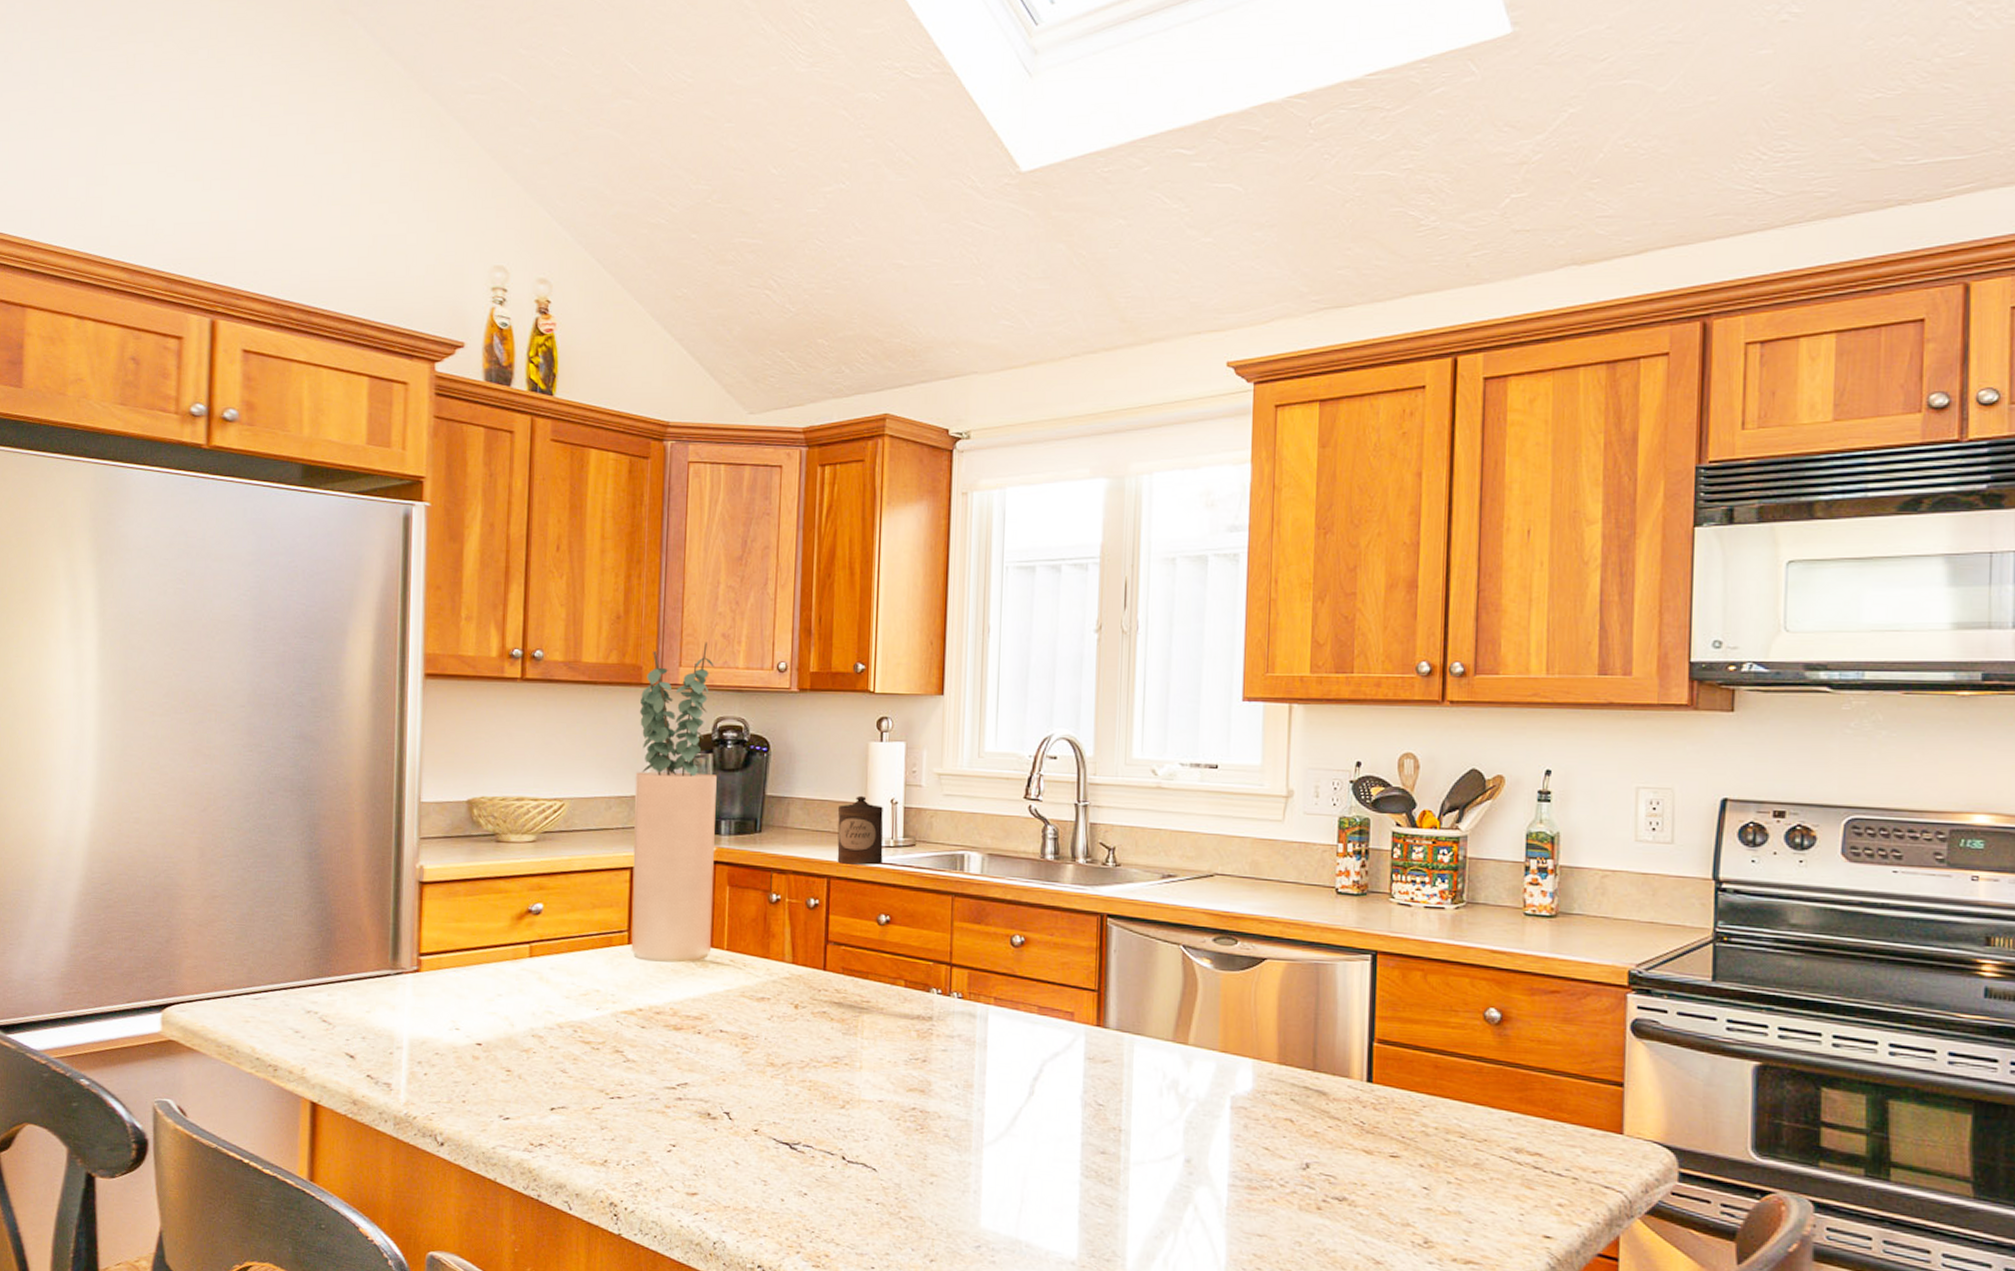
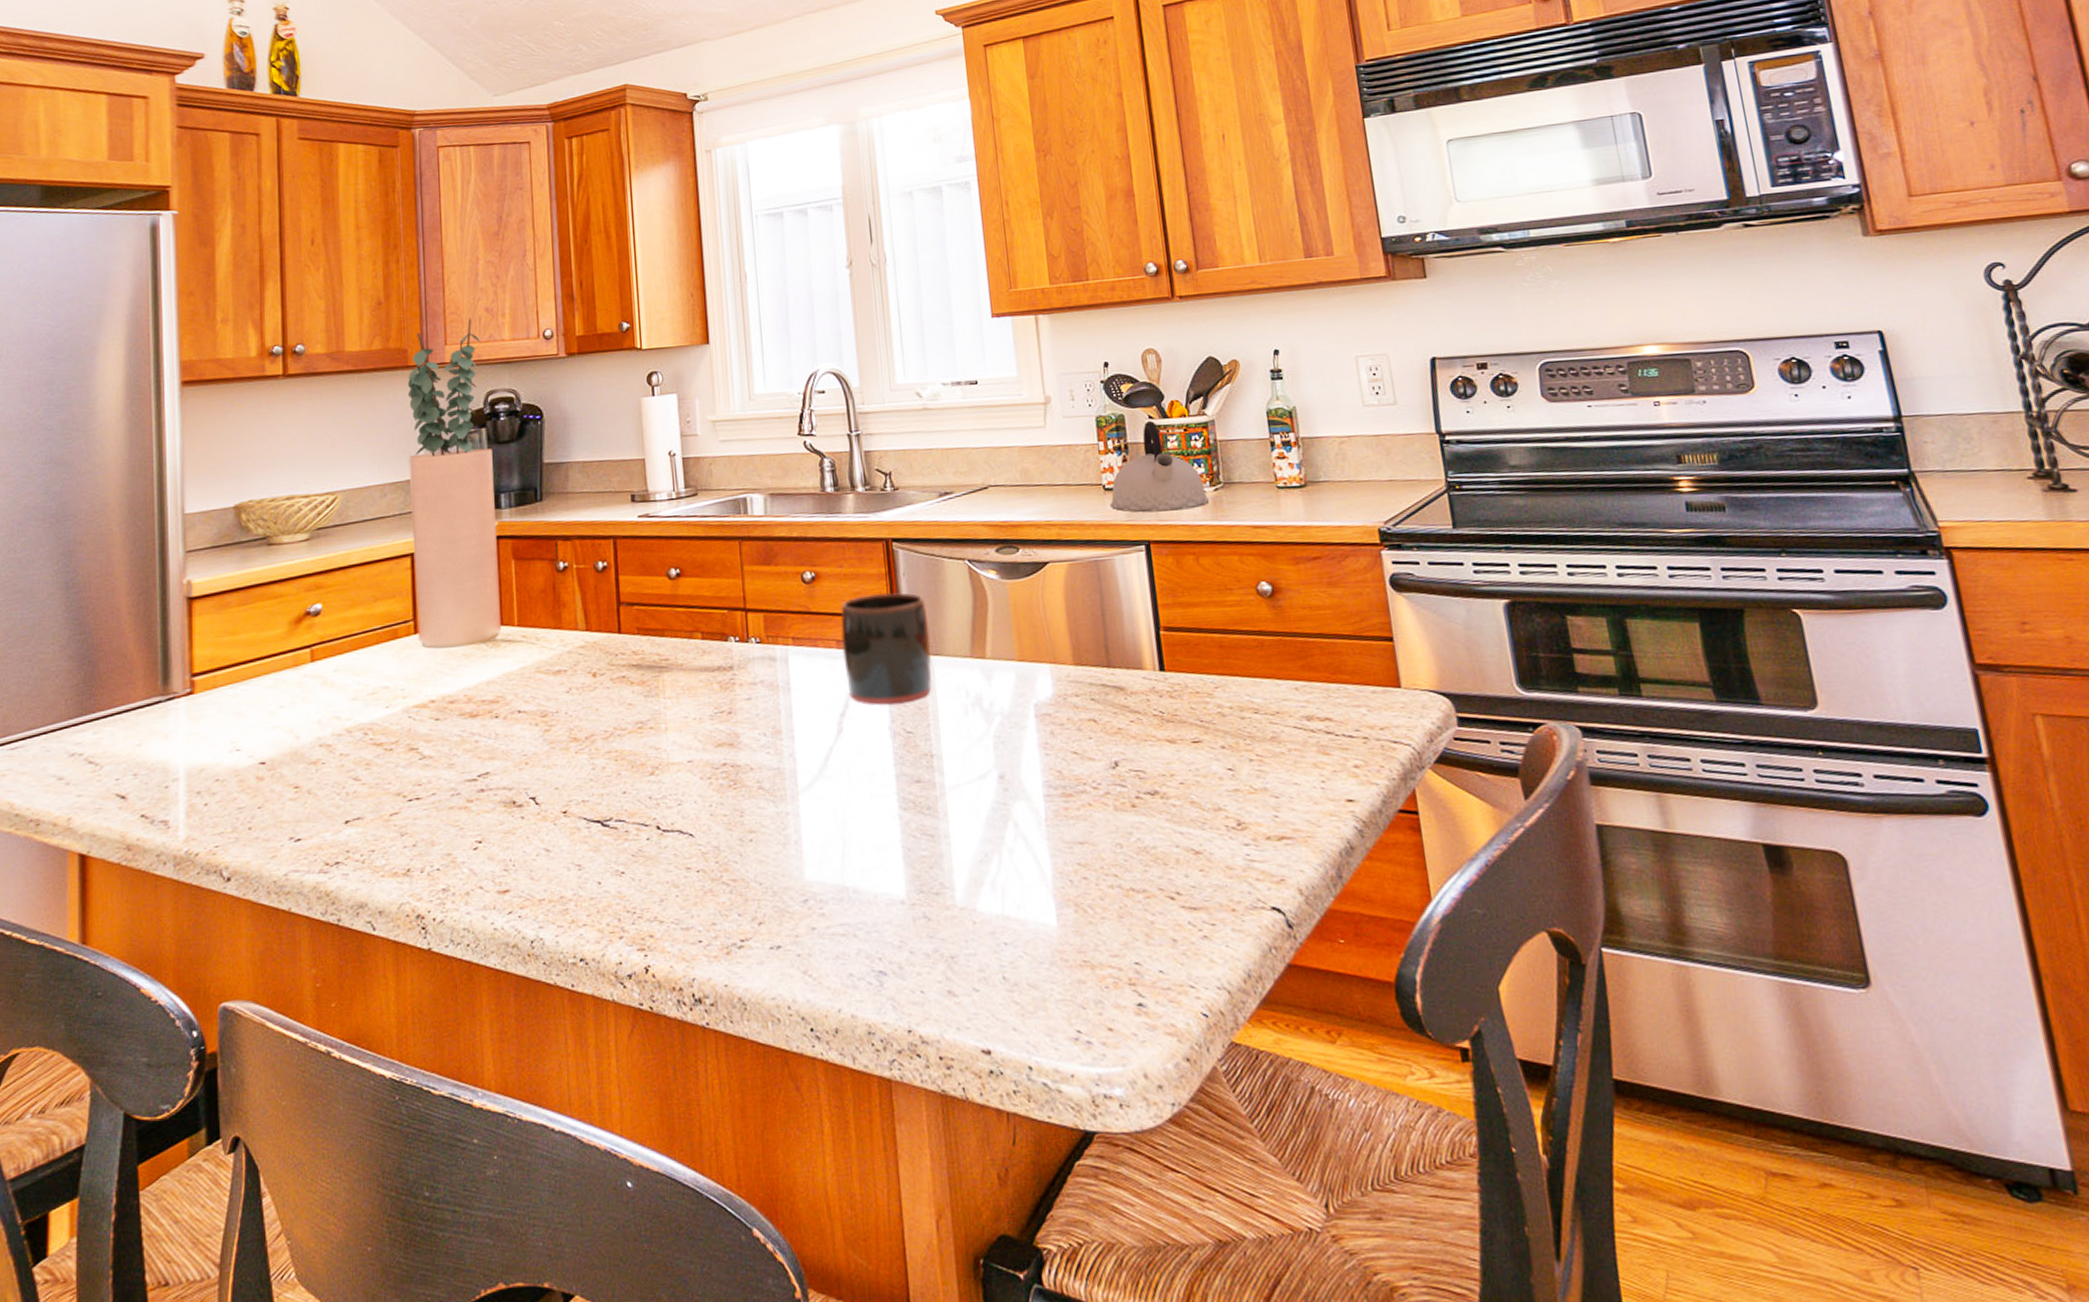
canister: present [837,795,884,865] -> none [616,451,667,523]
mug: none [1042,966,1134,1075] -> present [840,592,933,705]
kettle: none [1341,827,1447,924] -> present [1110,420,1209,513]

